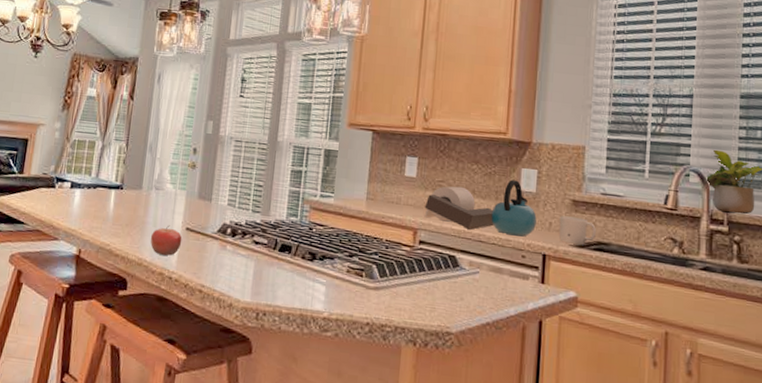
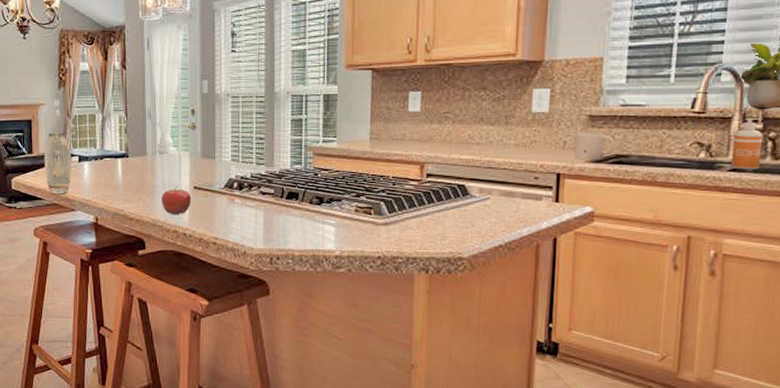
vase: none [32,155,64,221] -> present [44,133,72,195]
paper towel holder: present [424,186,494,230] -> none [430,115,505,157]
kettle: present [491,179,537,236] -> none [501,102,550,158]
soap dispenser: none [701,219,729,271] -> present [730,117,764,170]

